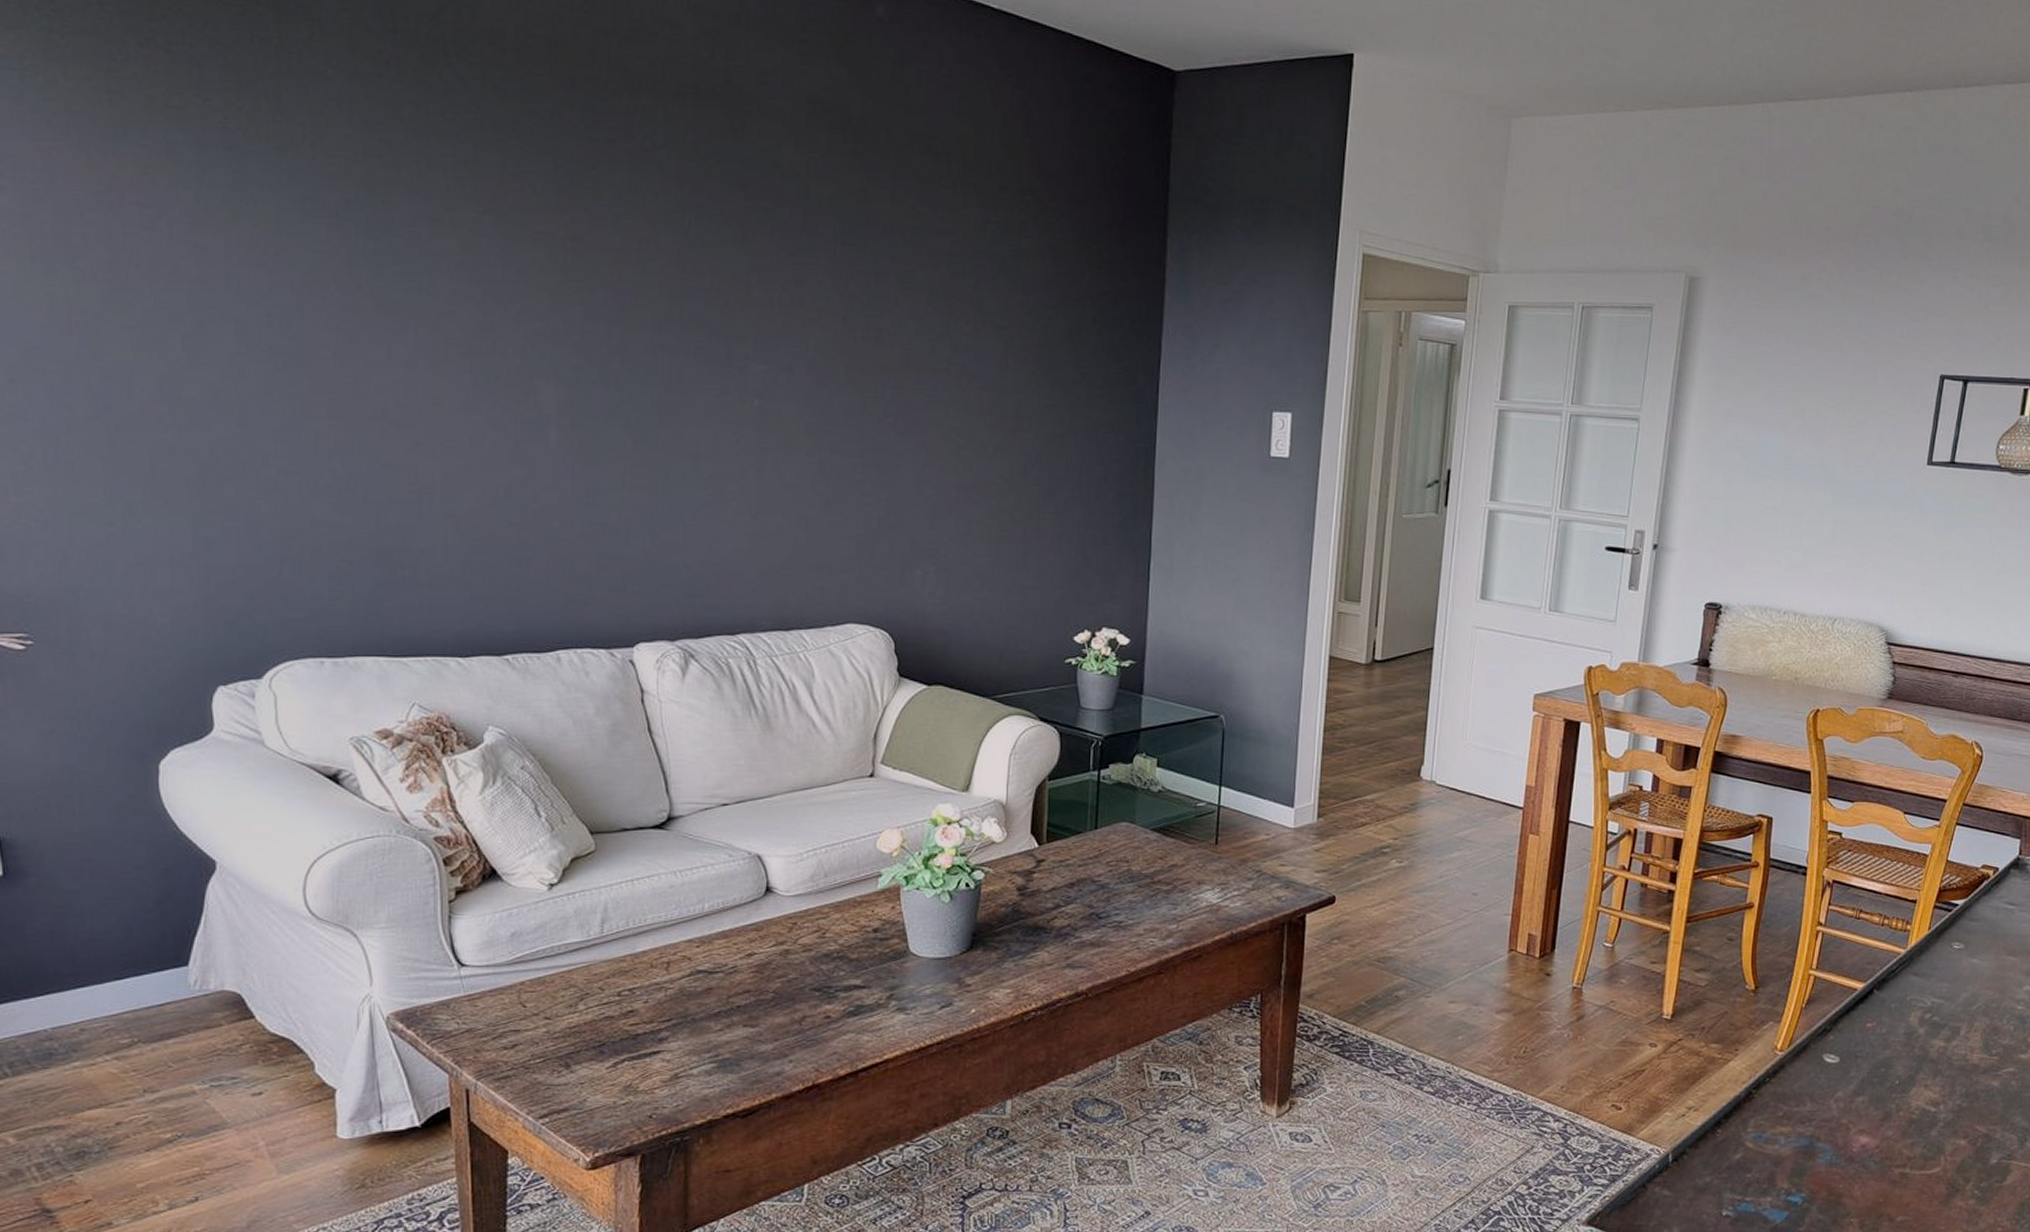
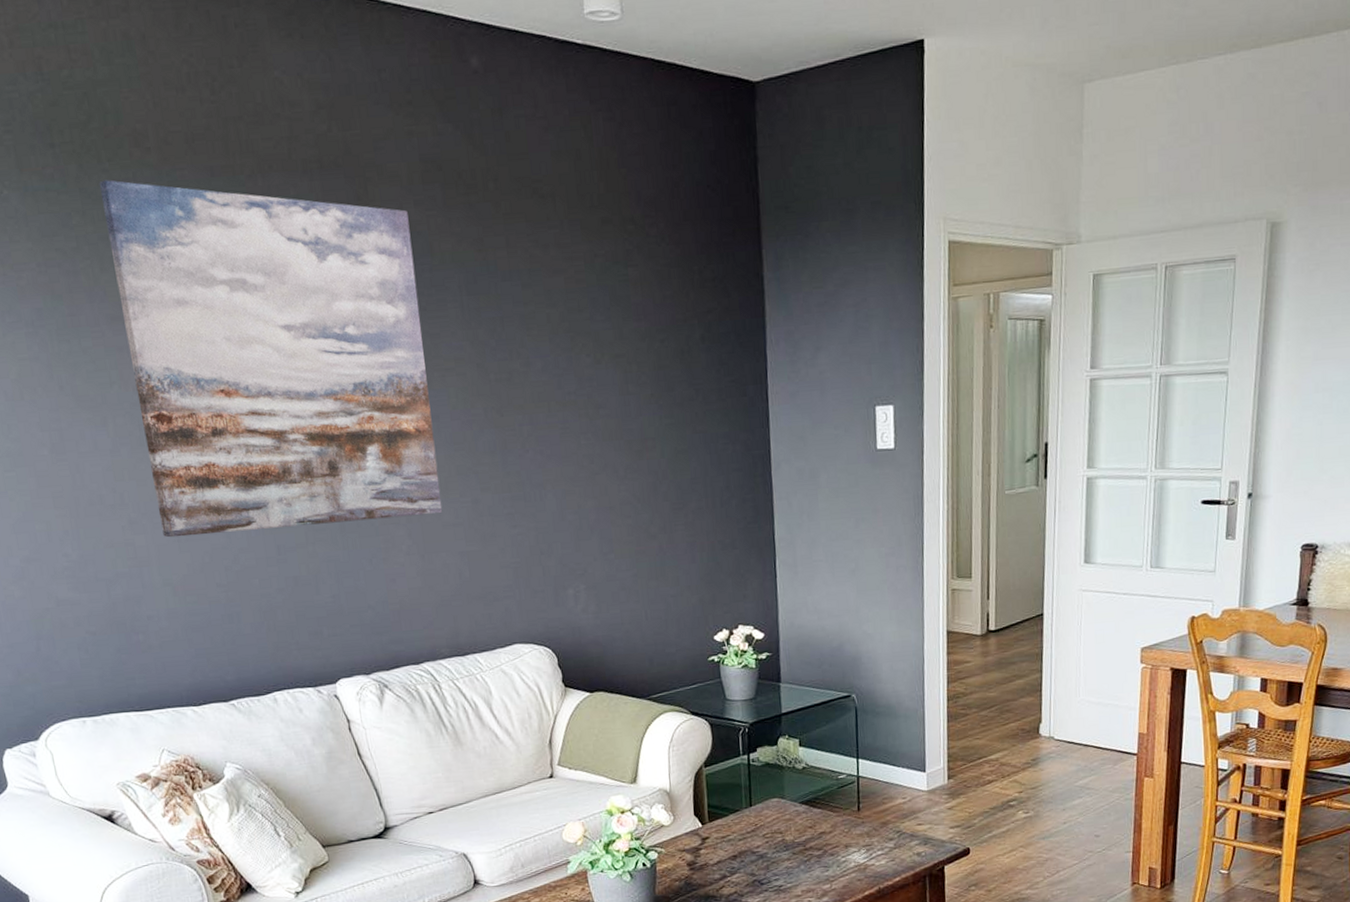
wall art: none [441,74,787,472] -> present [98,180,443,538]

